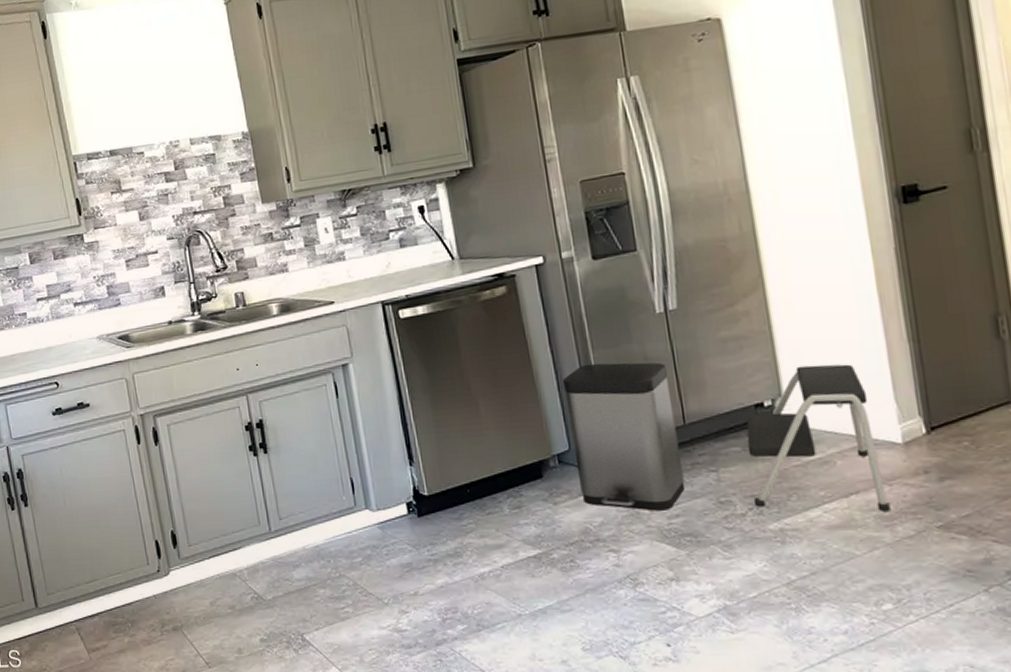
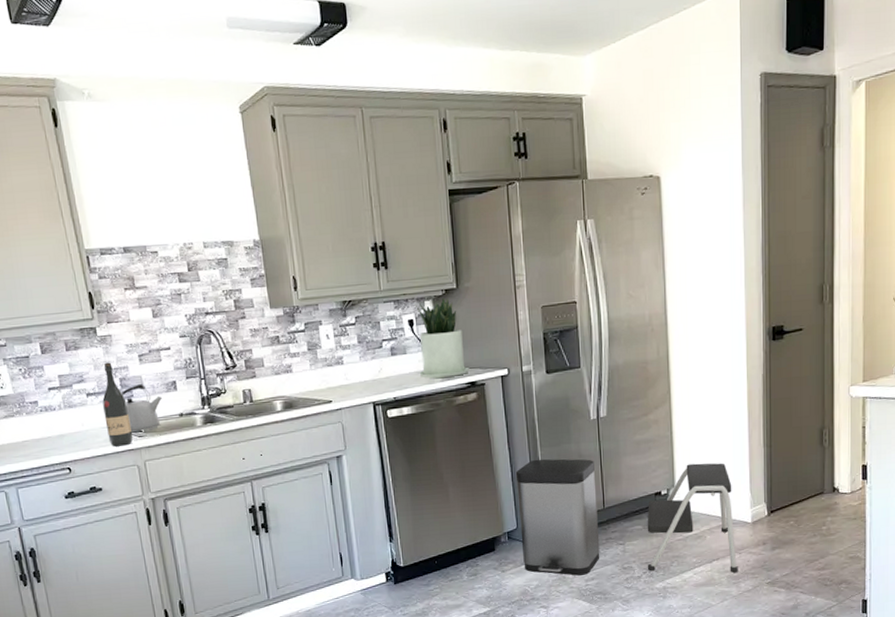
wine bottle: none [89,269,121,359] -> present [102,362,134,447]
kettle: none [109,291,150,342] -> present [122,384,162,432]
planter: none [426,178,495,272] -> present [416,297,469,379]

